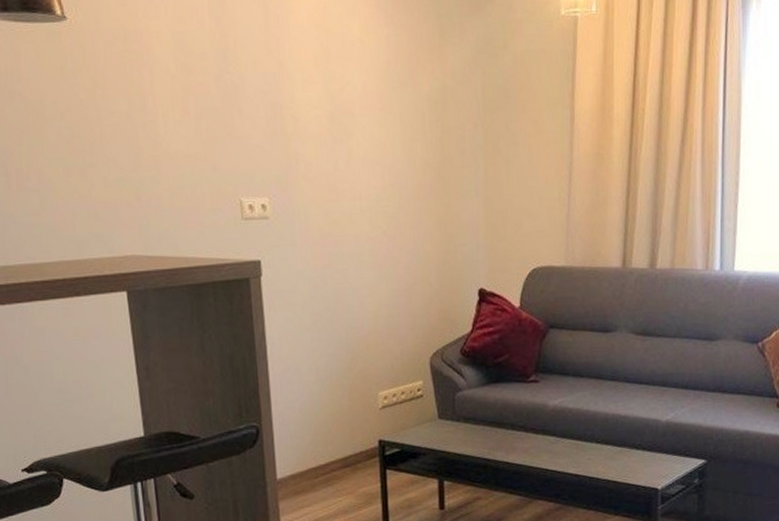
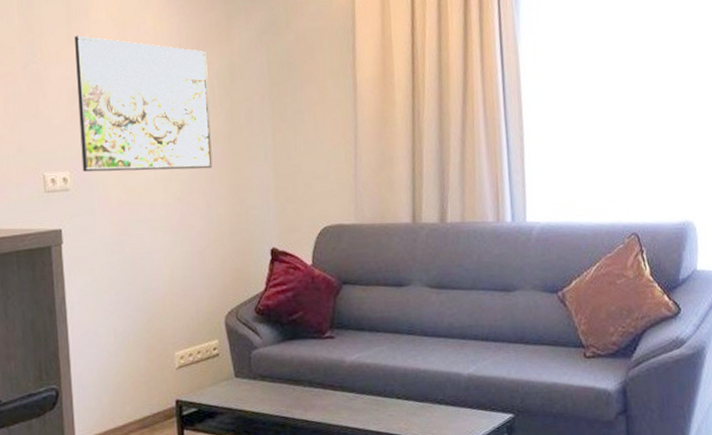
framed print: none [273,44,421,201] -> present [75,36,213,172]

